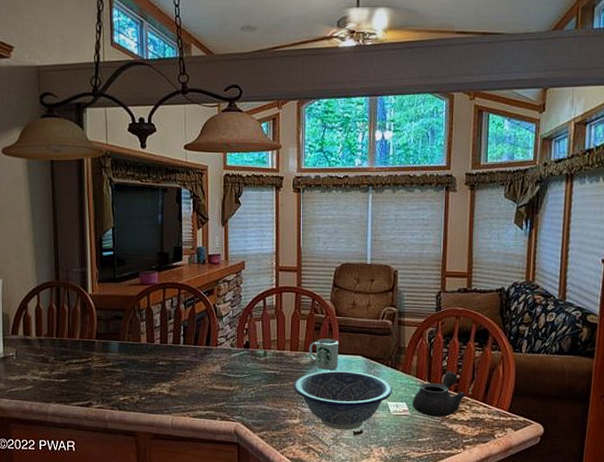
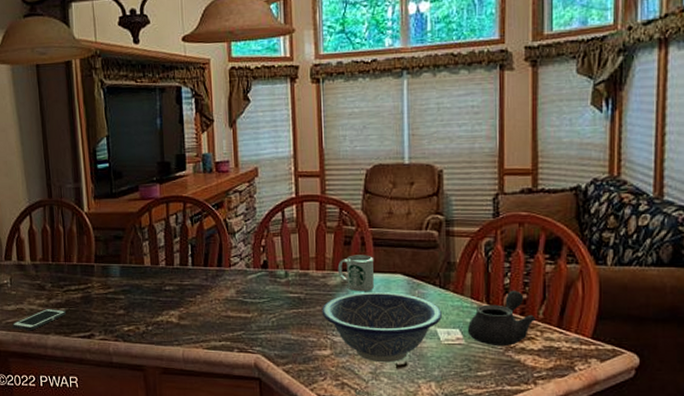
cell phone: none [16,379,67,400] -> present [12,308,66,331]

